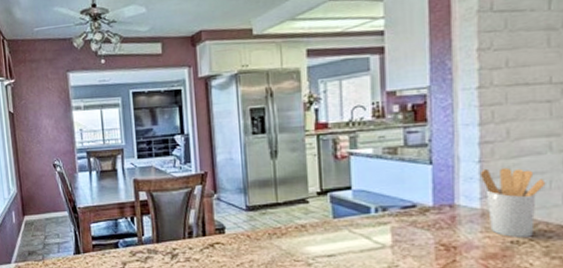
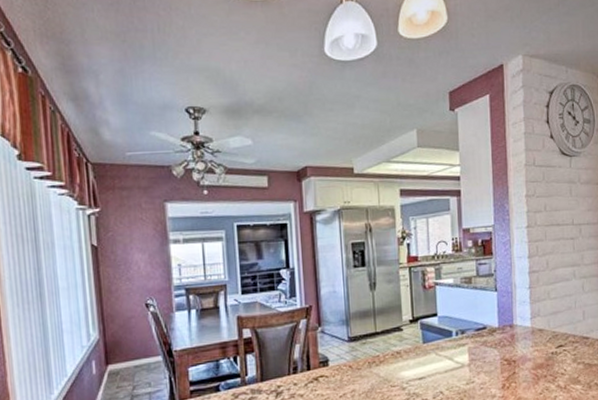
utensil holder: present [481,167,546,237] -> none [531,292,572,349]

